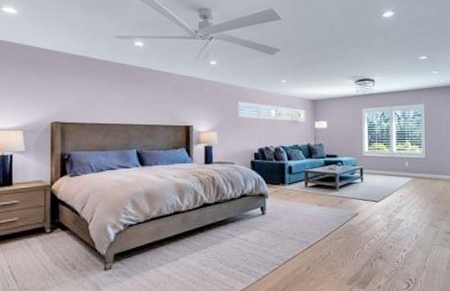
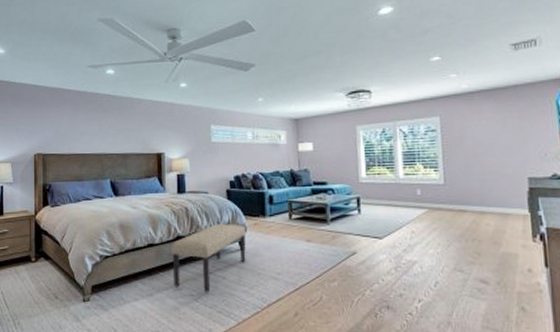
bench: none [196,191,268,255] -> present [170,224,247,293]

